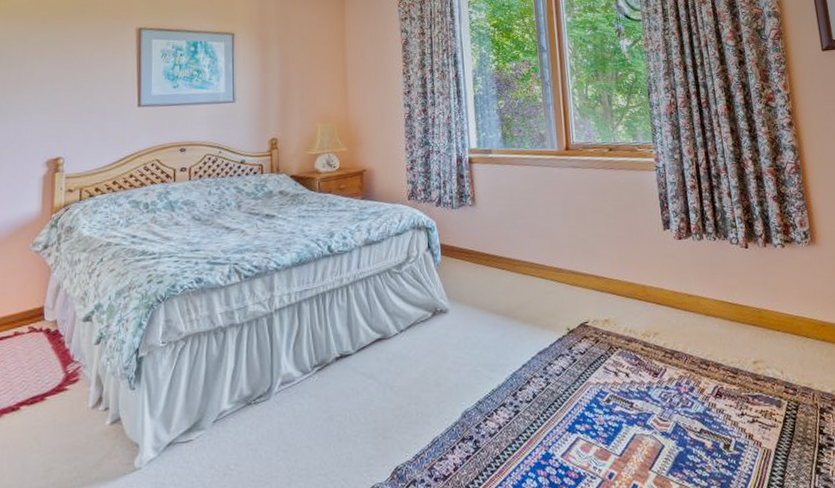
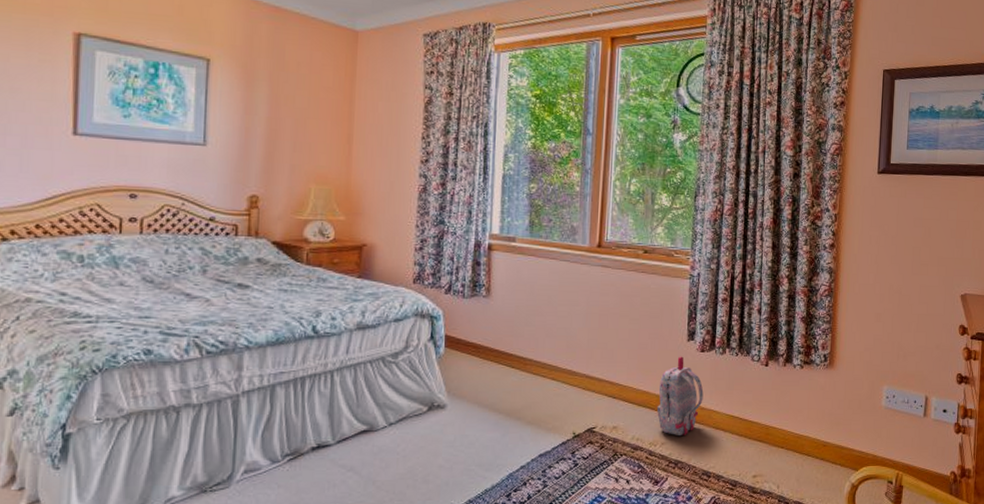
backpack: none [643,245,689,326] -> present [657,356,704,437]

